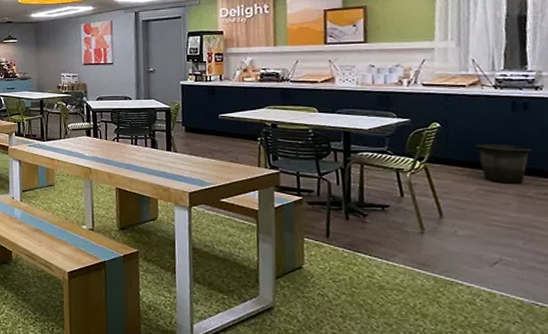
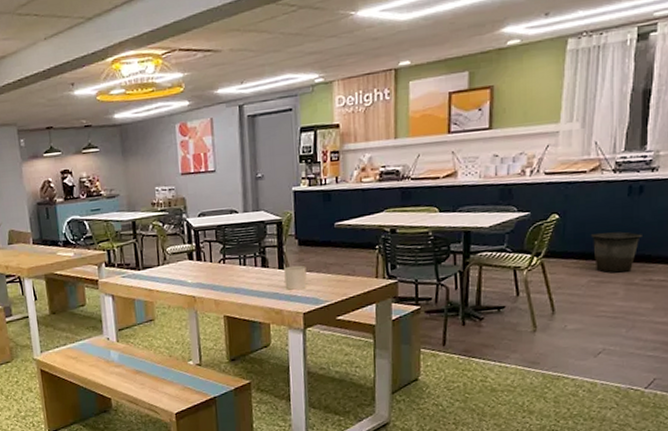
mug: none [172,149,193,172] -> present [284,265,307,291]

